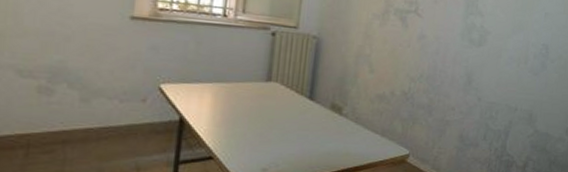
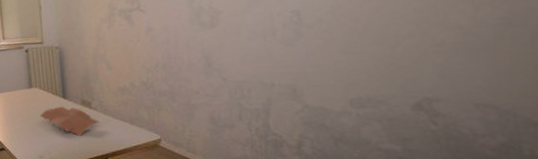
papers: none [274,108,348,147] -> present [40,106,100,137]

